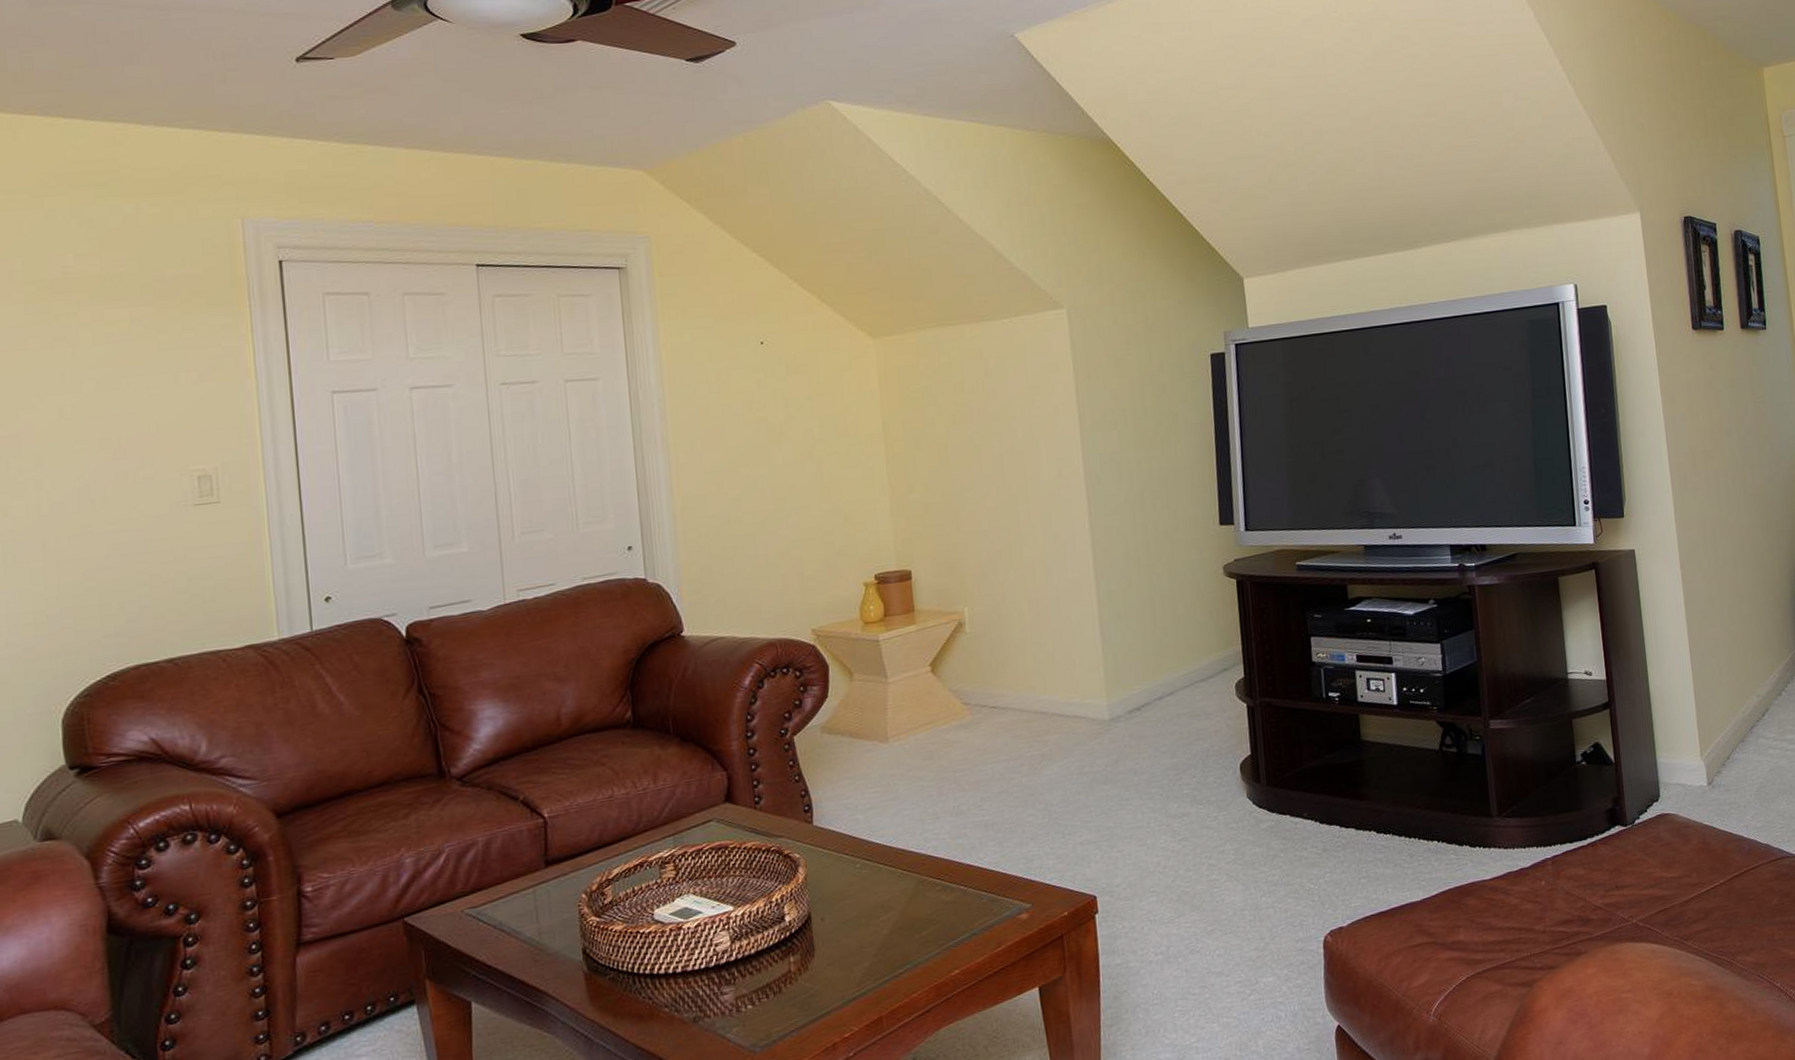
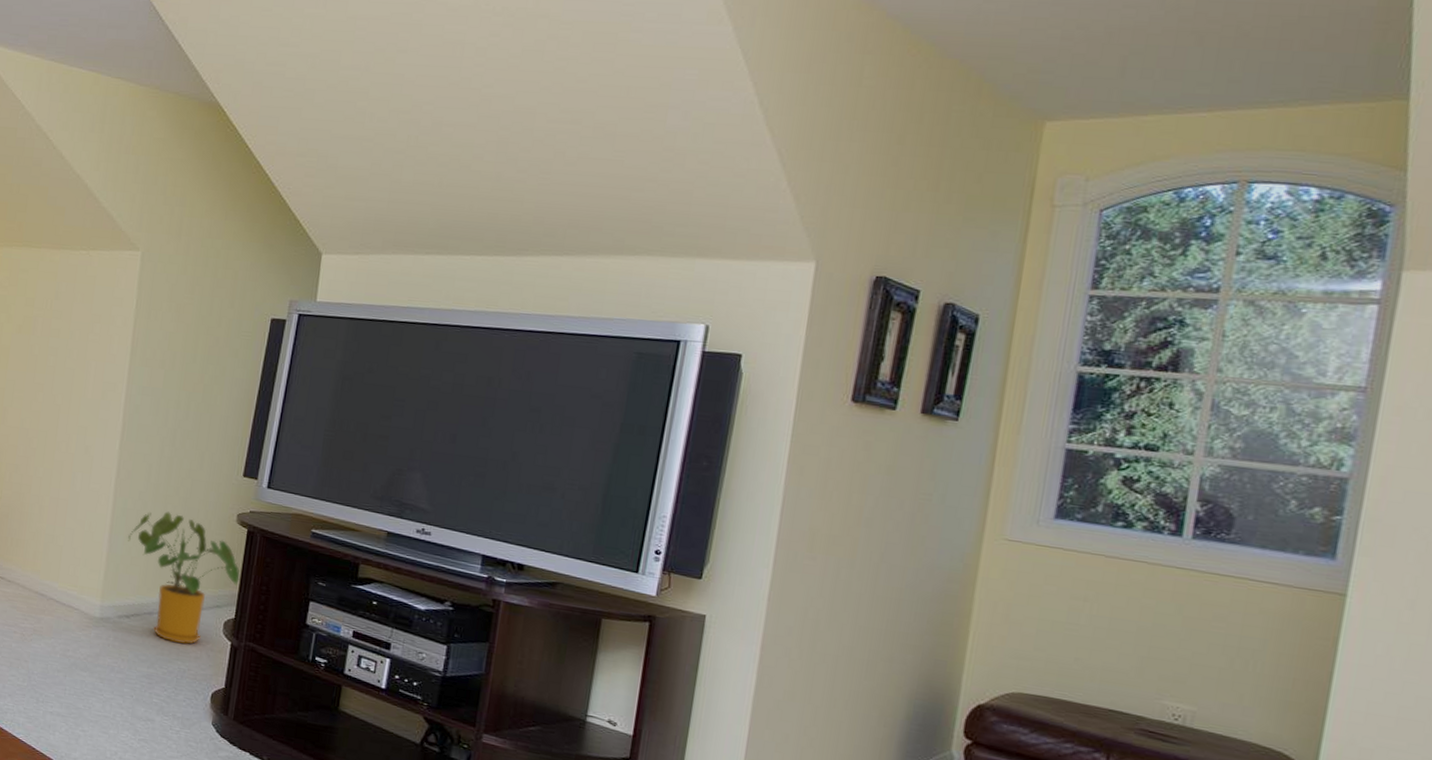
house plant: none [1119,582,1240,723] -> present [127,511,240,645]

